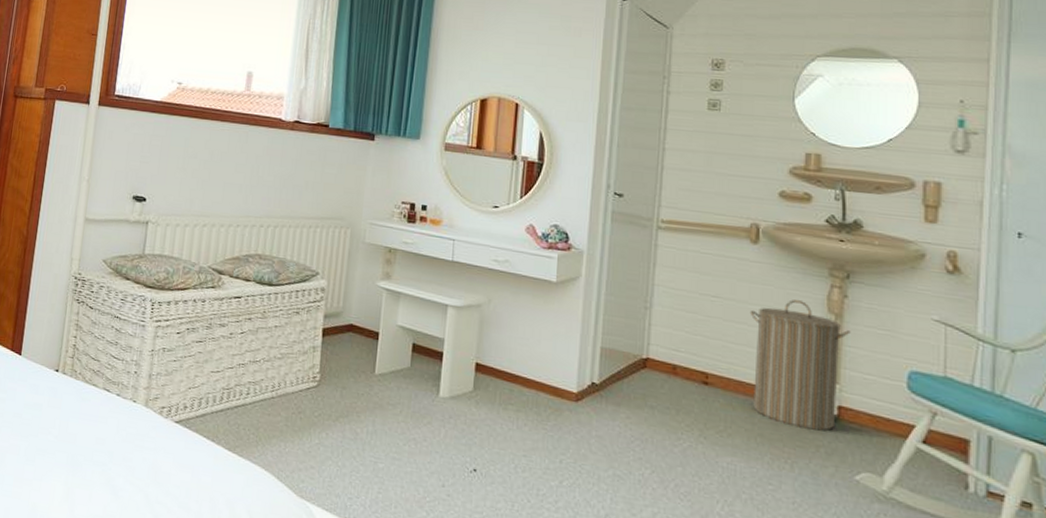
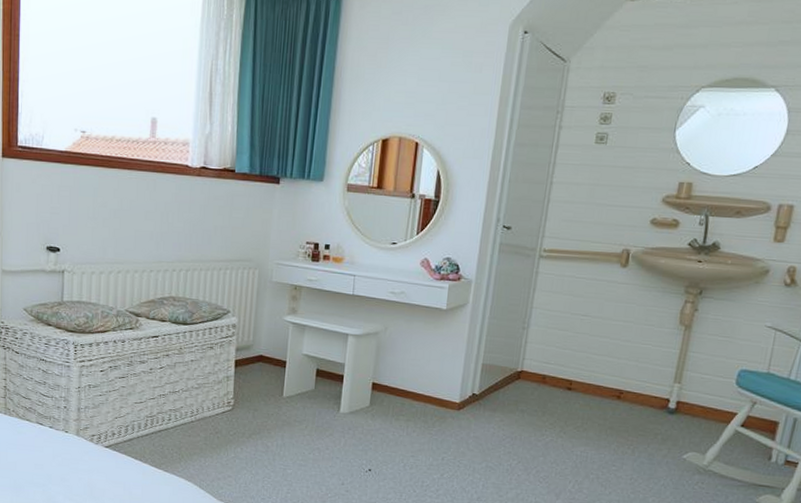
laundry hamper: present [749,299,851,431] -> none [607,315,696,422]

